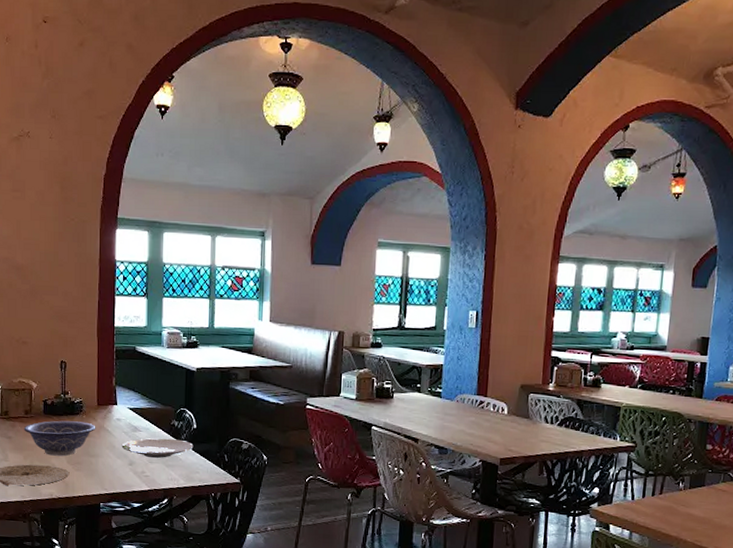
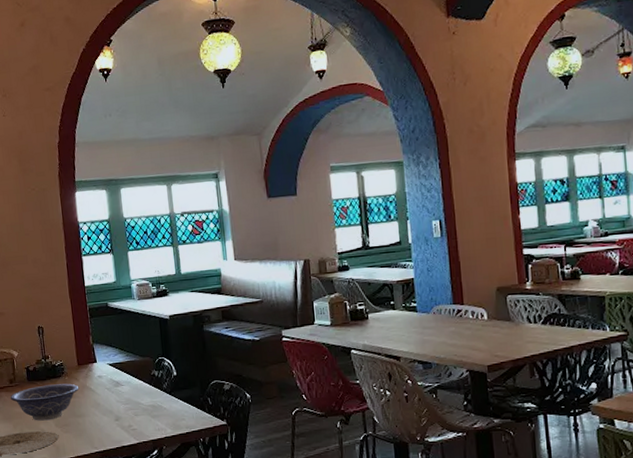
plate: present [121,438,194,458] -> none [106,388,176,410]

